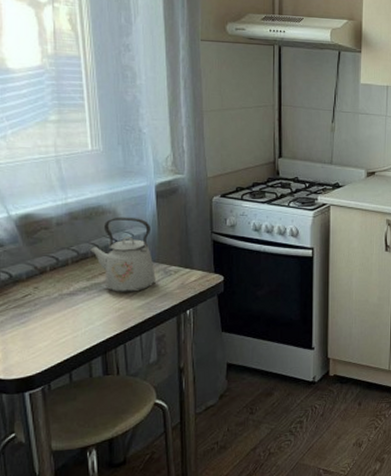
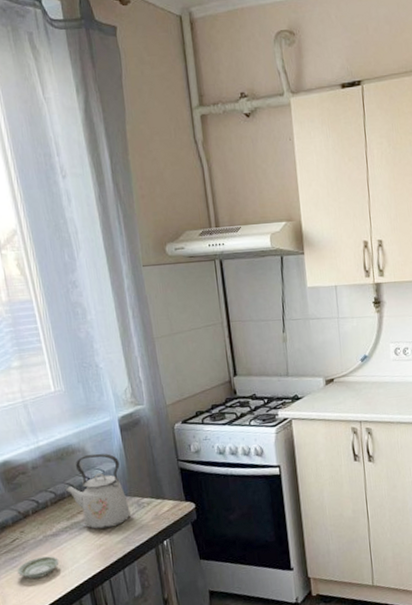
saucer: none [24,315,72,337] -> present [16,556,59,579]

